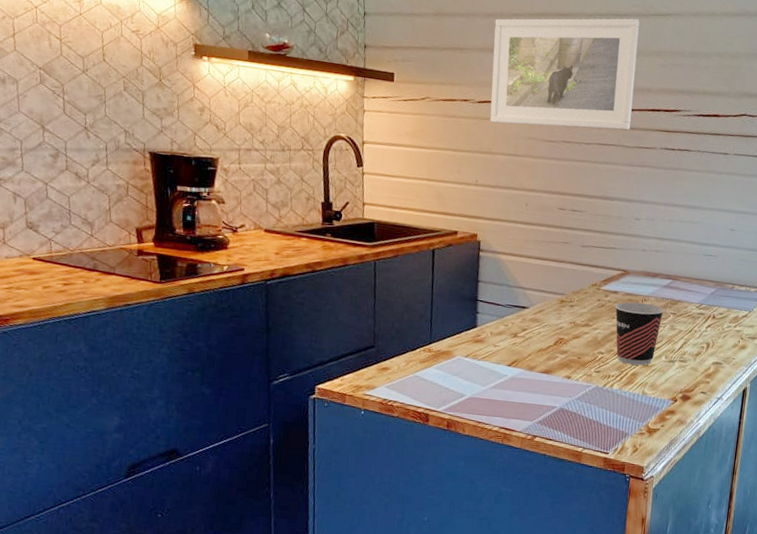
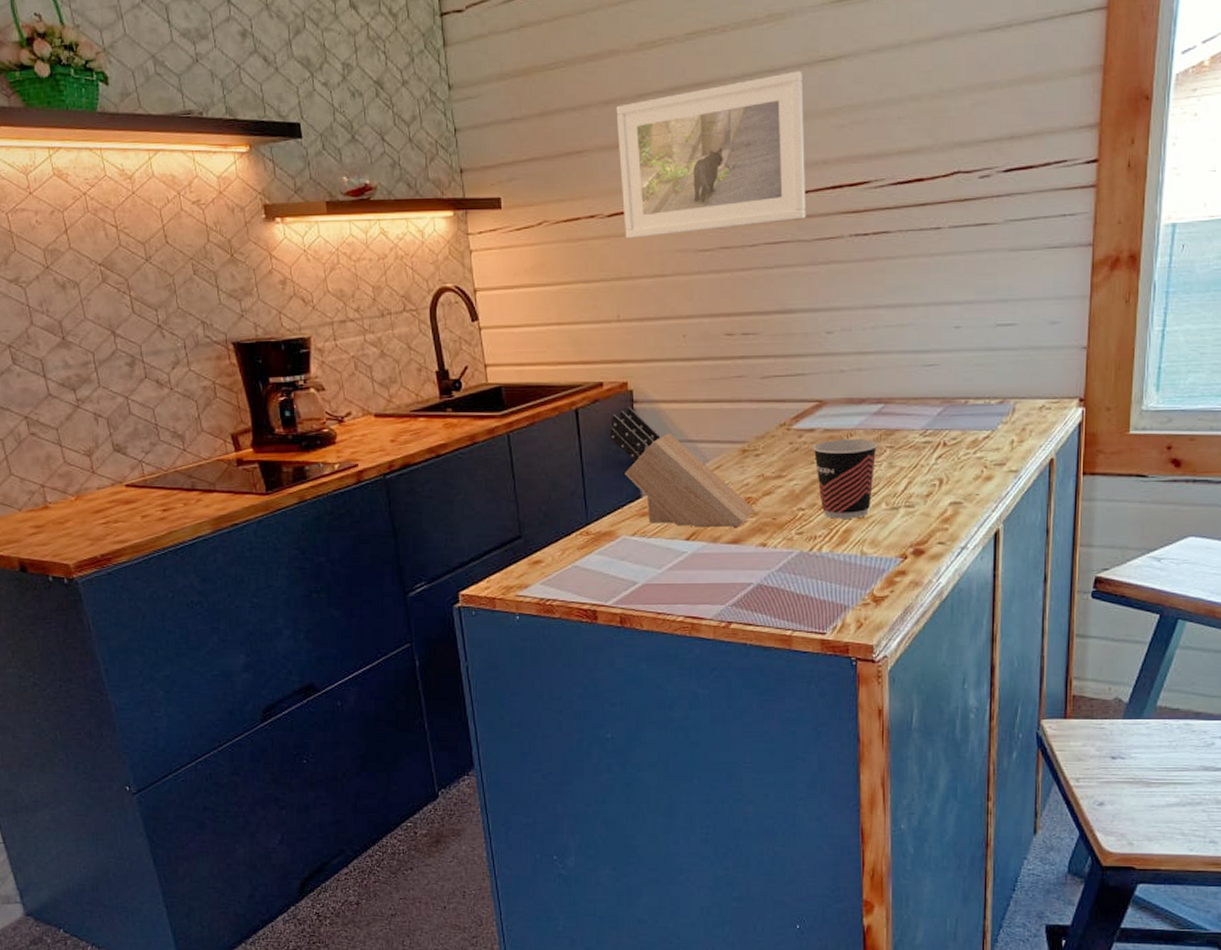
knife block: none [457,254,566,360] -> present [609,407,756,527]

